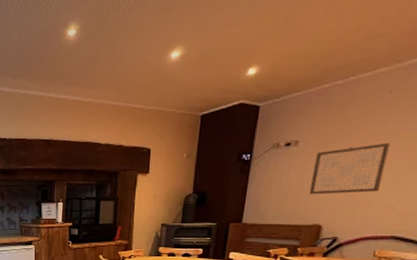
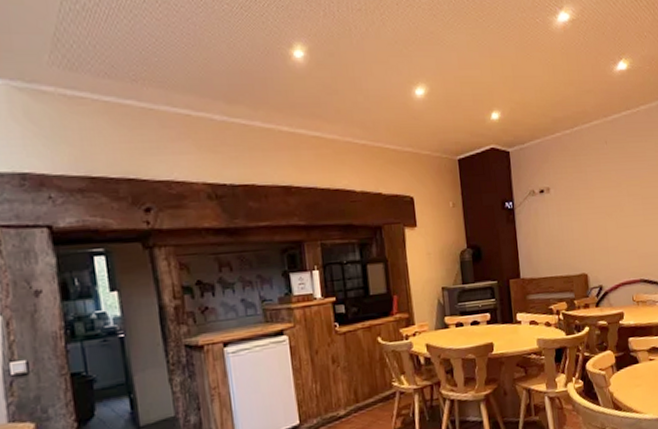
wall art: present [308,142,390,195] -> none [566,189,621,243]

